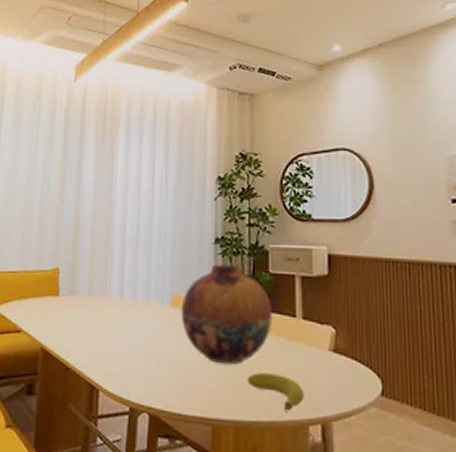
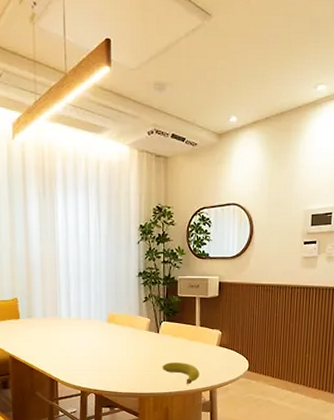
vase: present [180,264,273,365] -> none [114,291,180,359]

